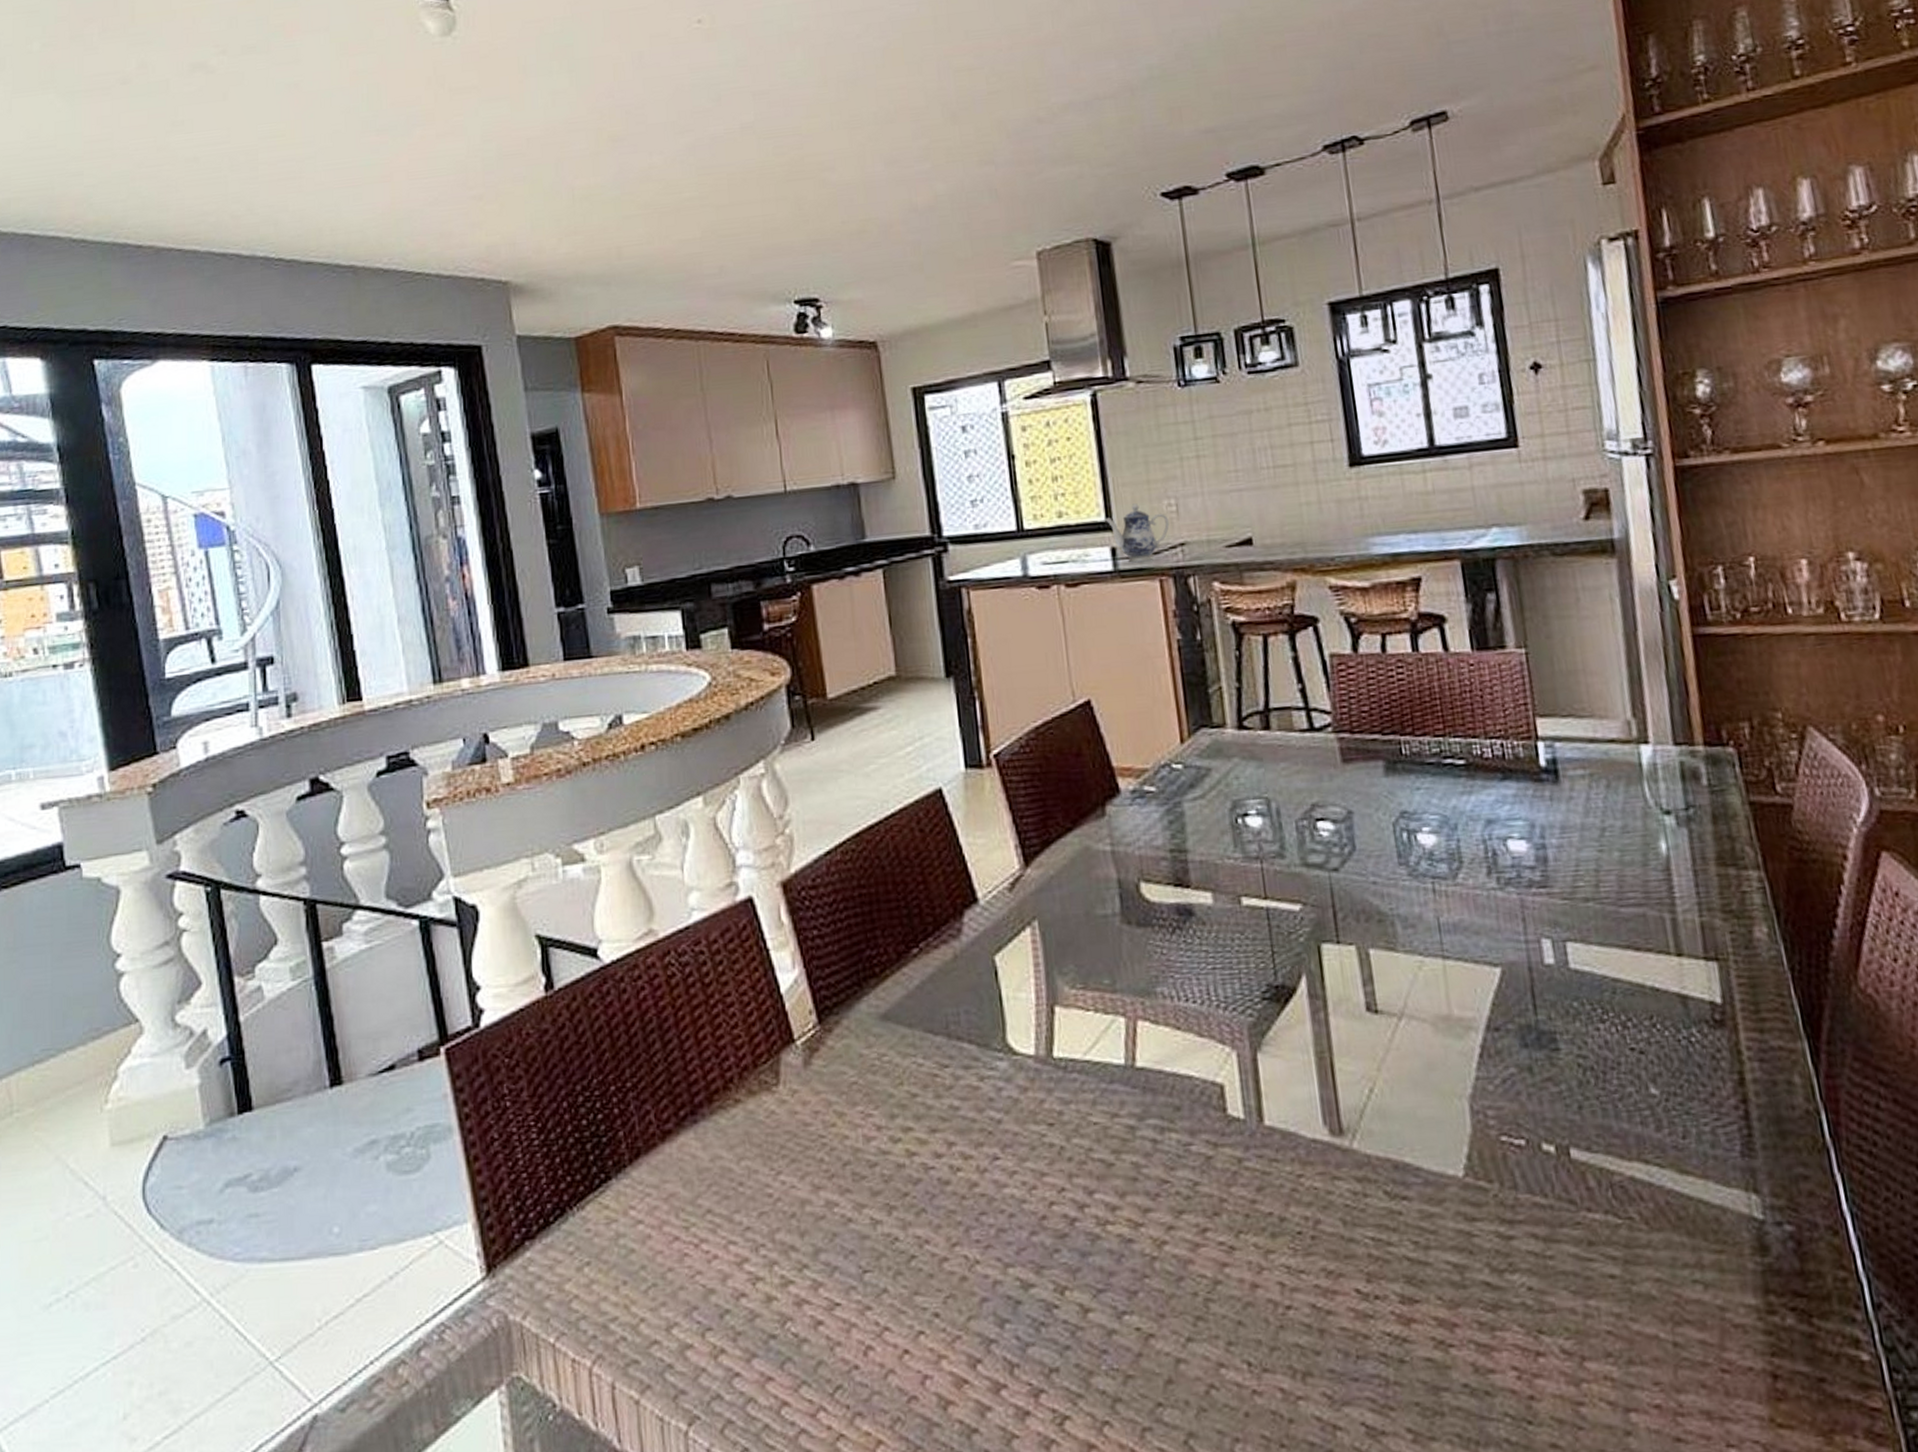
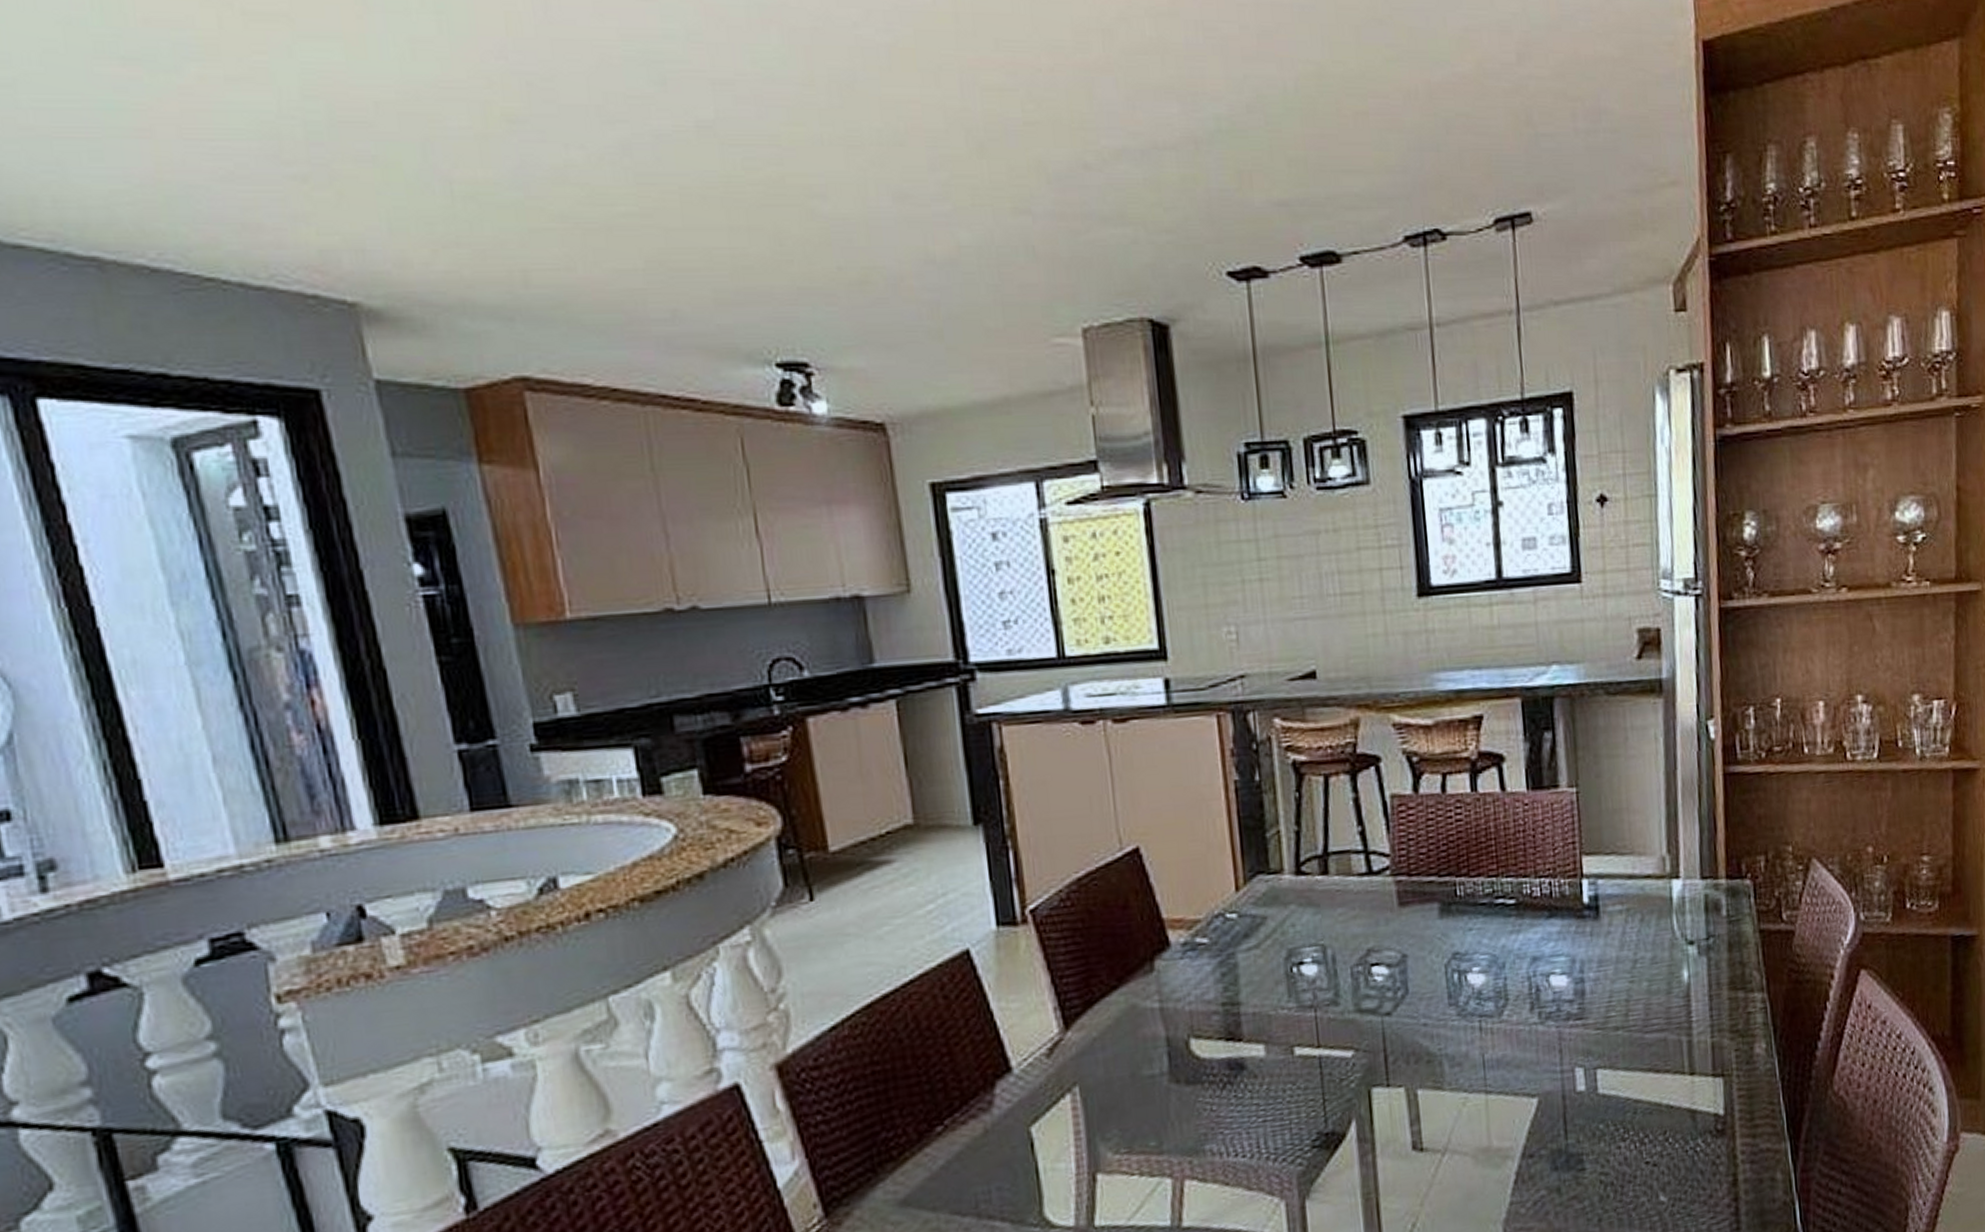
teapot: present [1105,503,1170,563] -> none [1158,630,1229,697]

